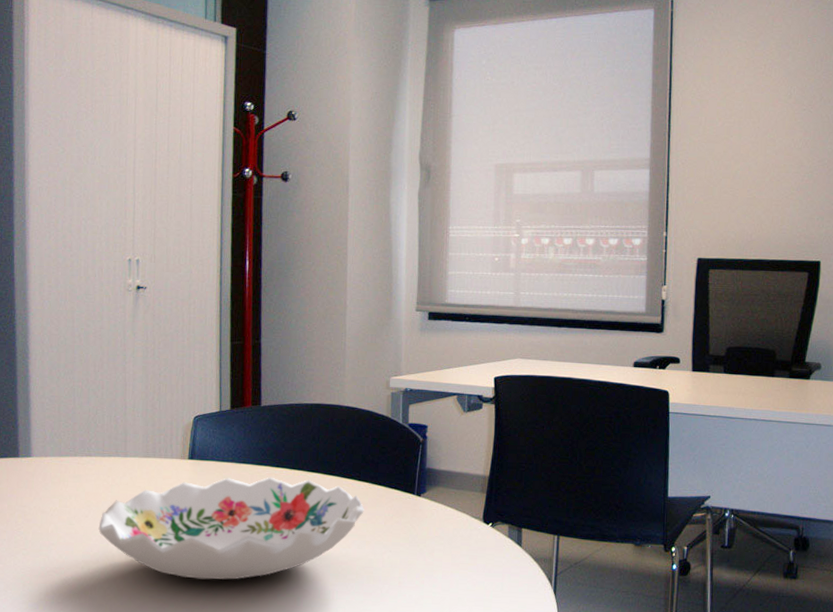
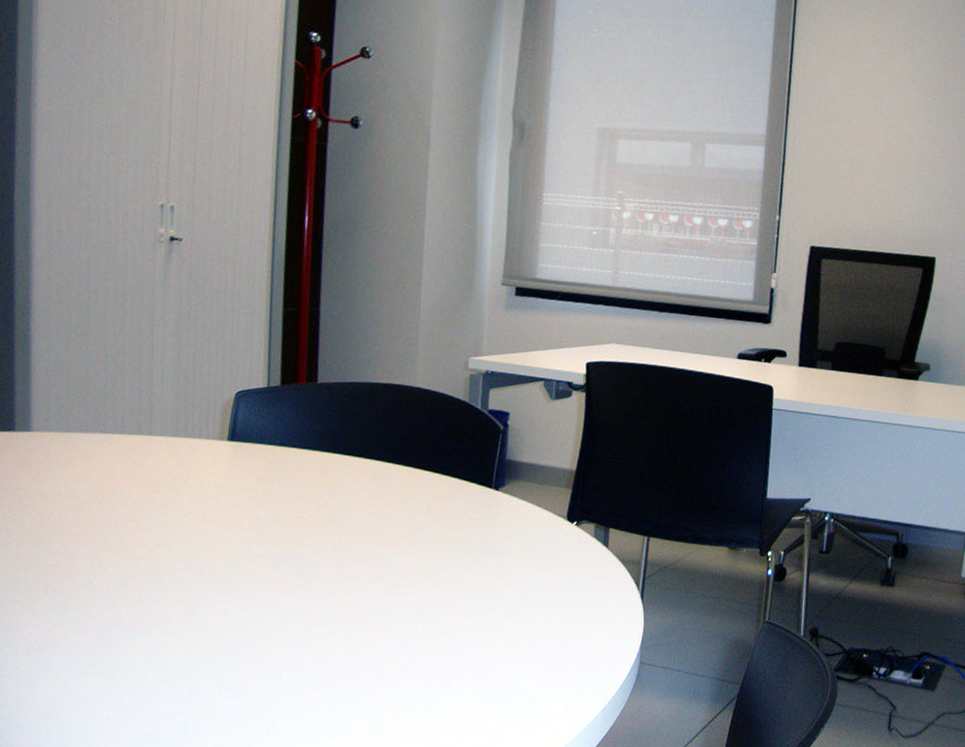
decorative bowl: present [98,477,364,580] -> none [114,463,434,579]

